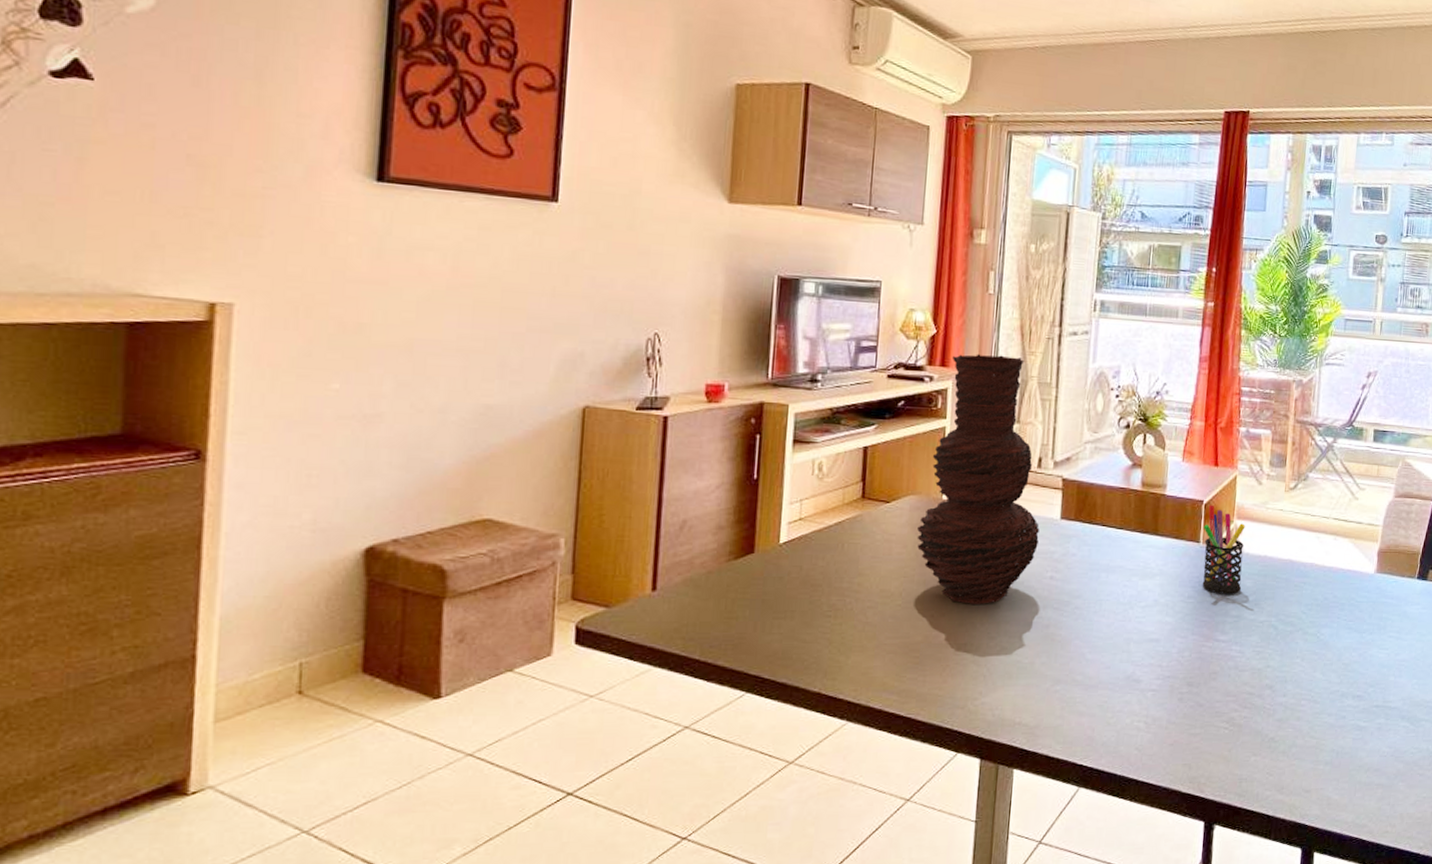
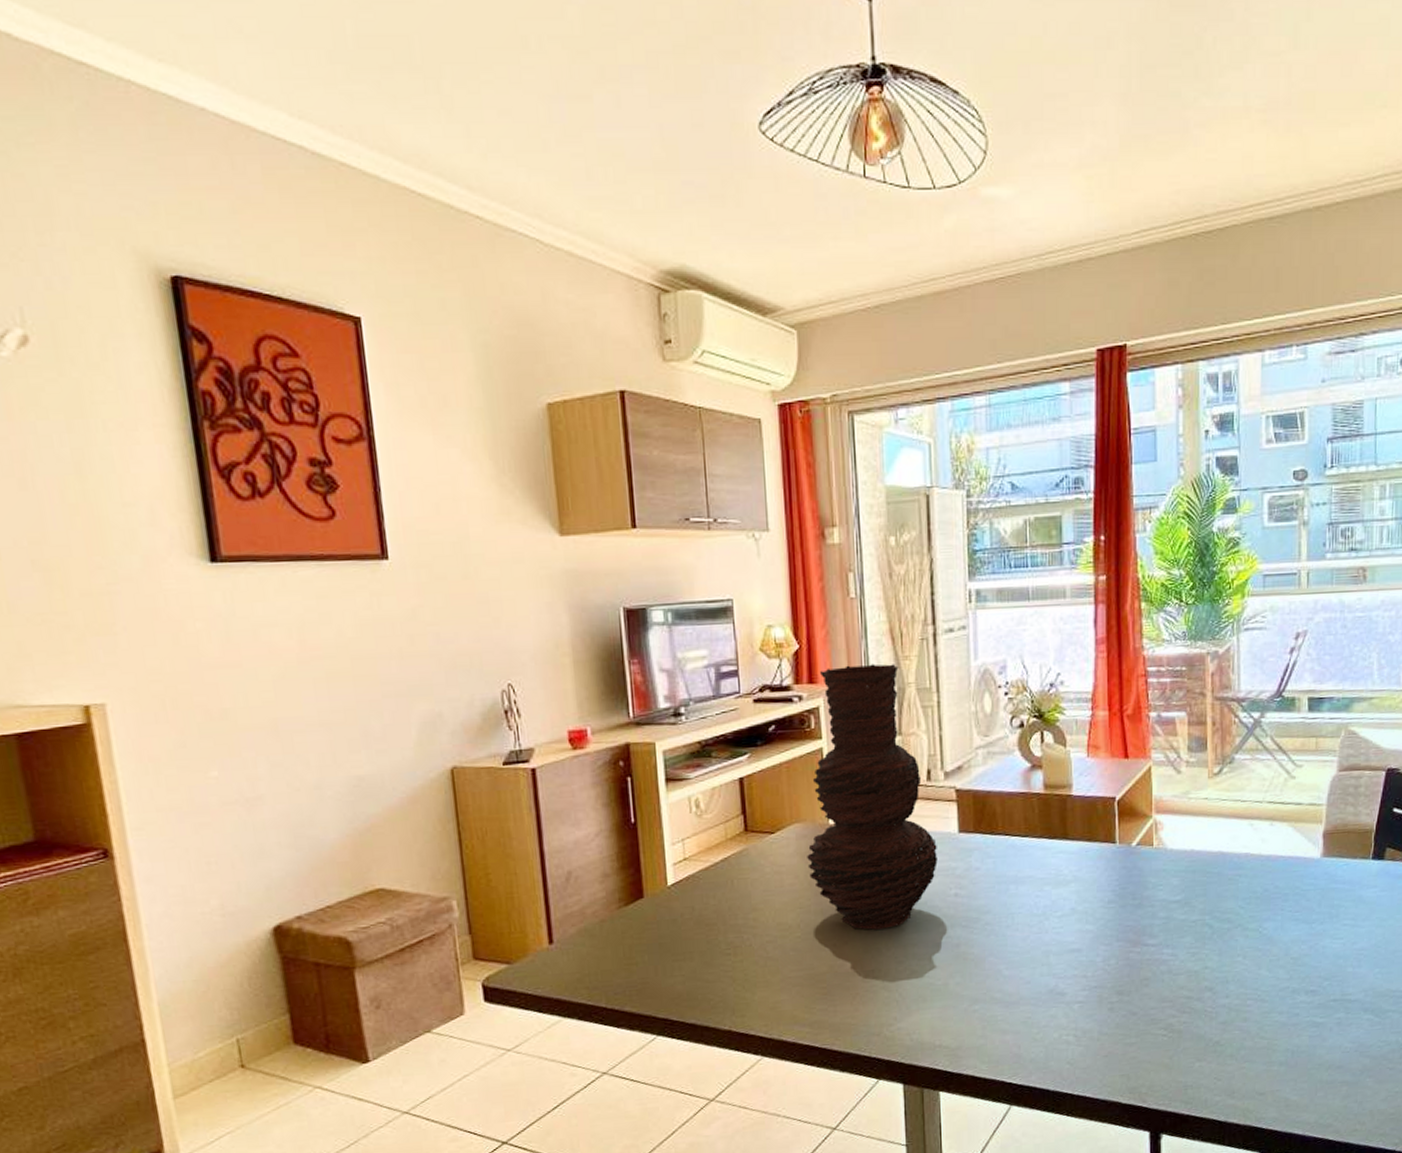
pen holder: present [1202,505,1245,594] -> none [1119,801,1168,896]

